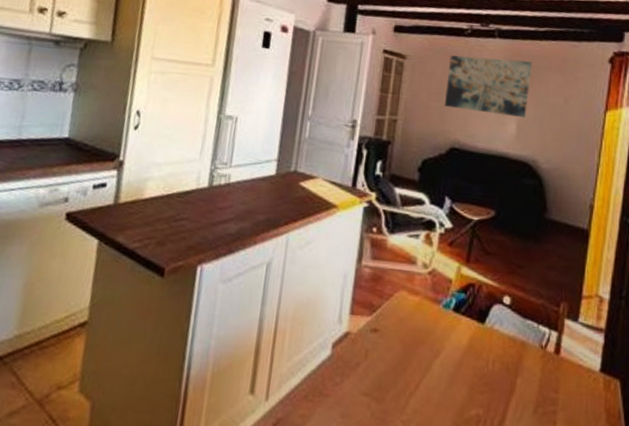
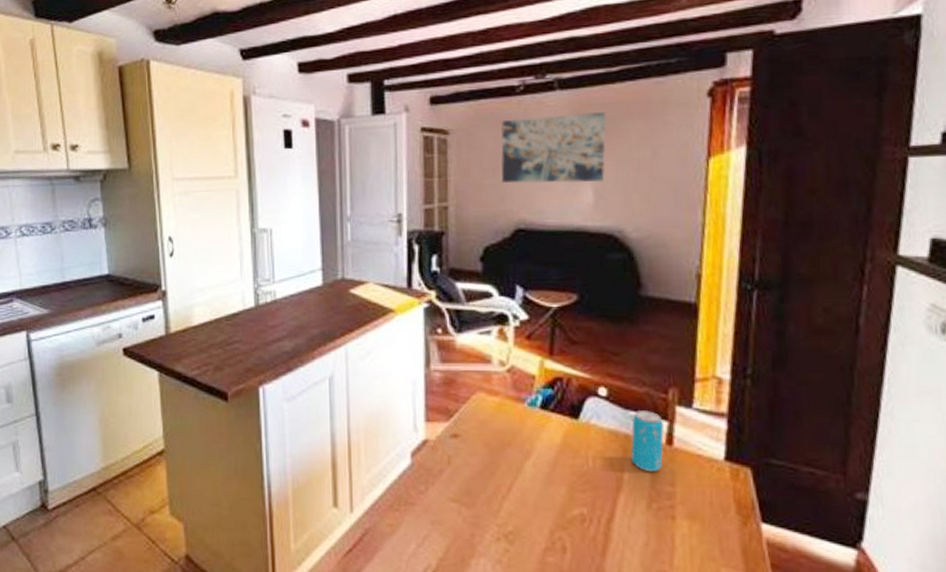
beverage can: none [525,320,553,379] -> present [631,410,664,473]

